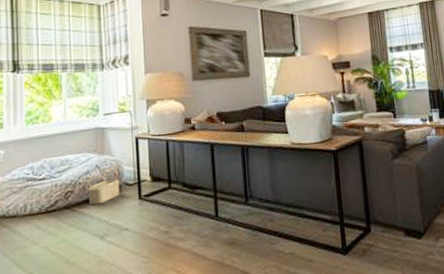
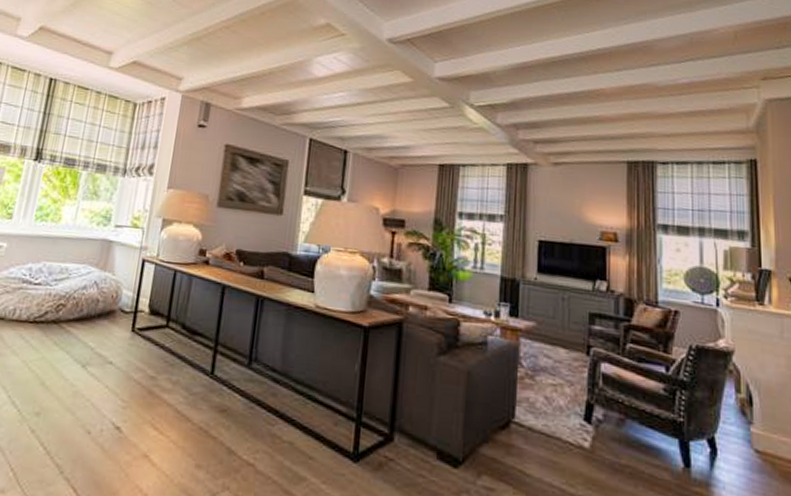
wicker basket: present [88,168,119,206] -> none [79,286,115,327]

